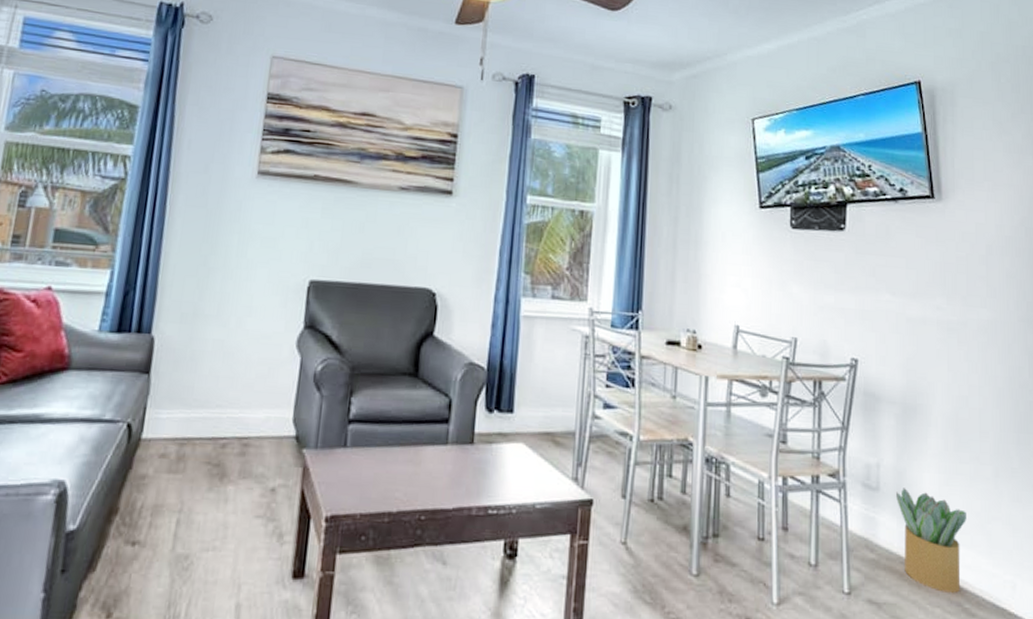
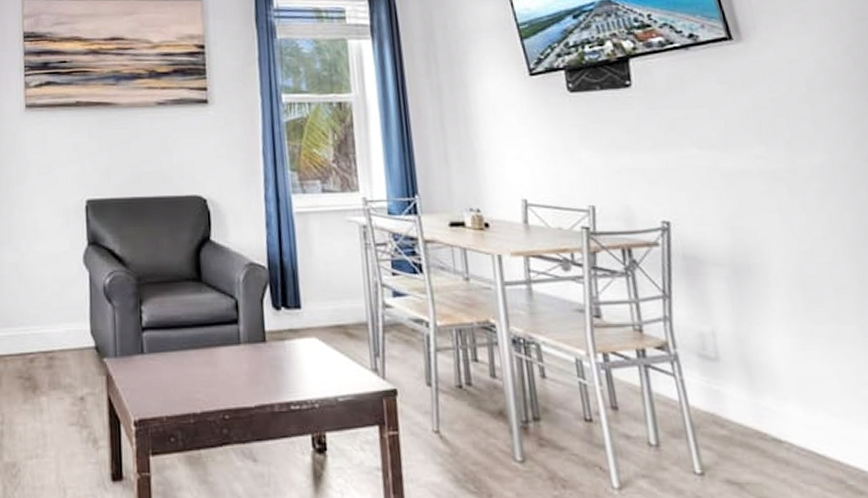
potted plant: present [896,488,966,593] -> none [741,356,839,469]

